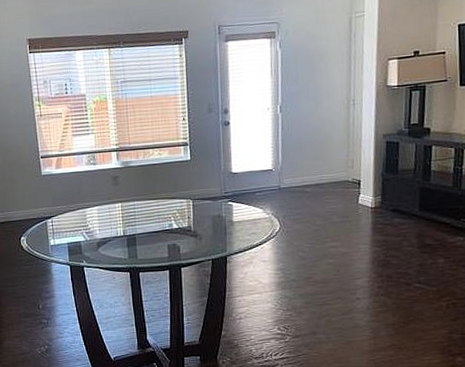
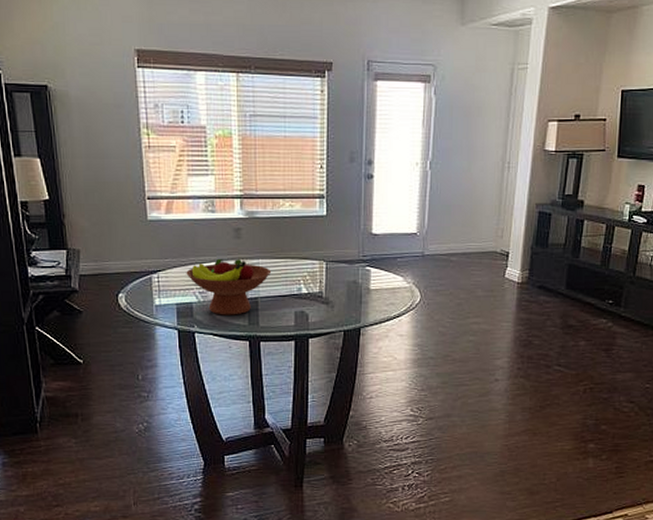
fruit bowl: none [74,202,146,251] -> present [186,258,272,315]

